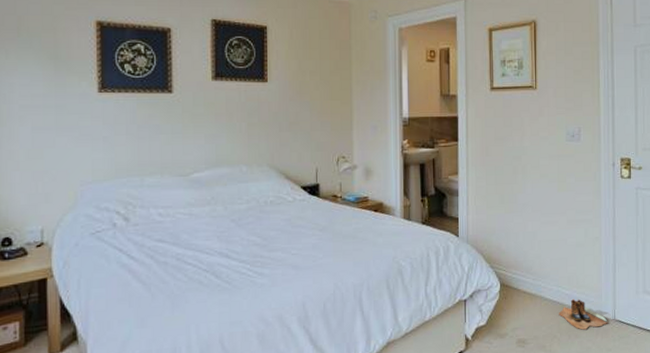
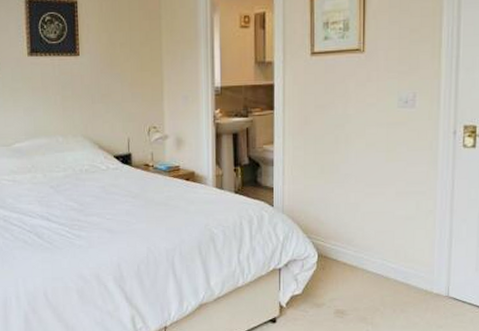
boots: present [558,299,608,330] -> none [382,273,440,305]

